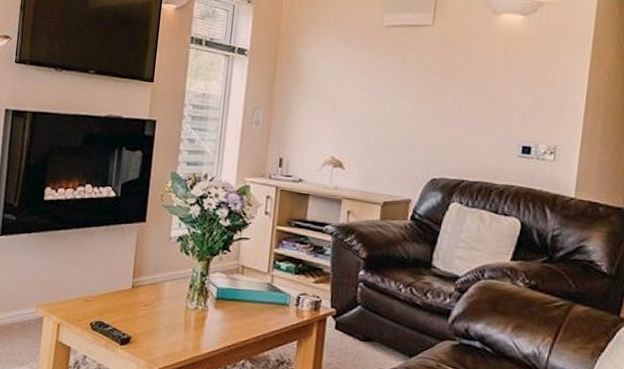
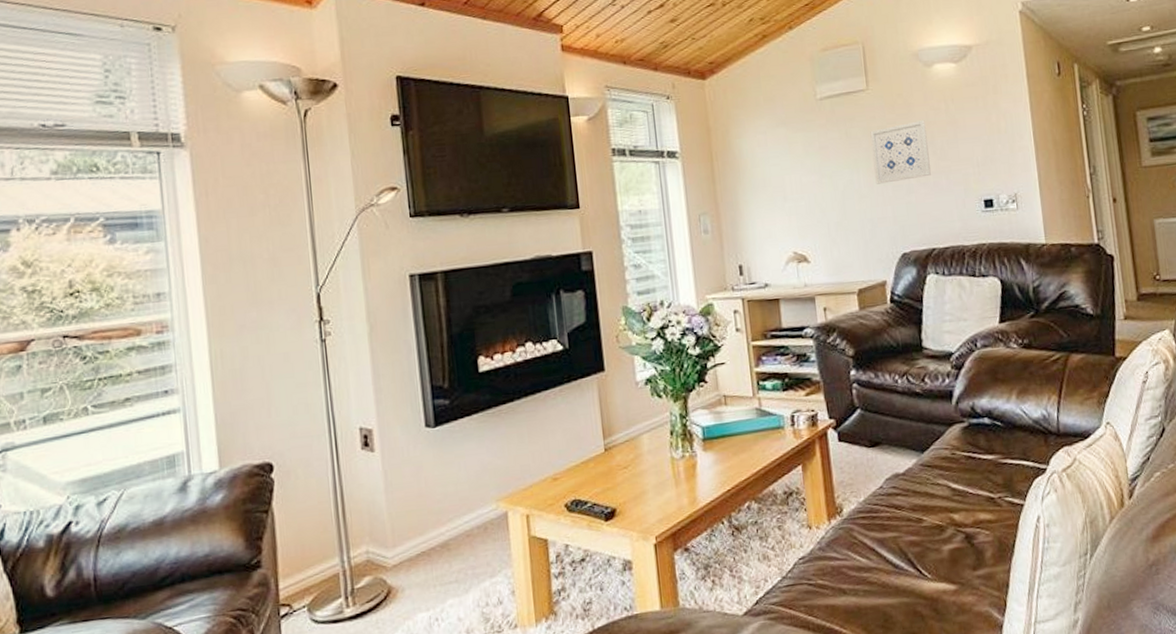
wall art: none [421,62,482,114] -> present [870,120,931,184]

